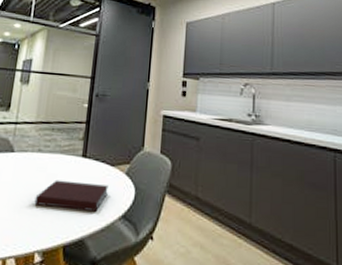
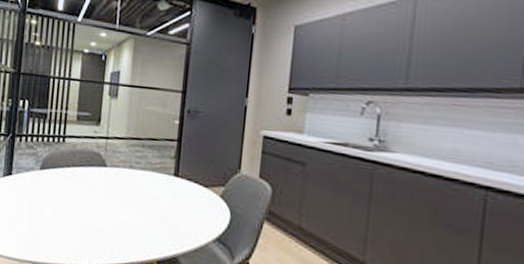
notebook: present [34,180,109,212] -> none [128,197,202,232]

